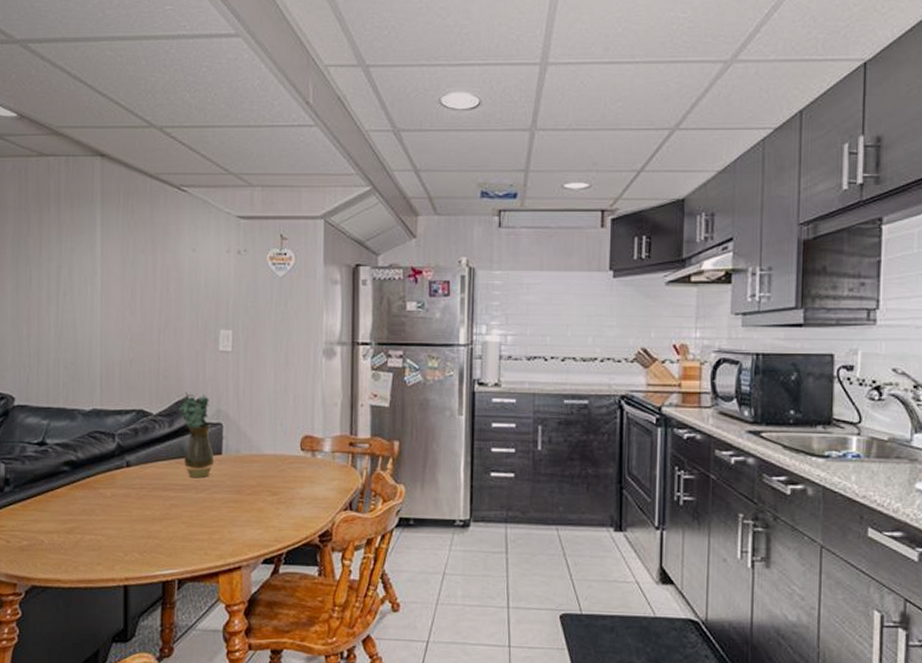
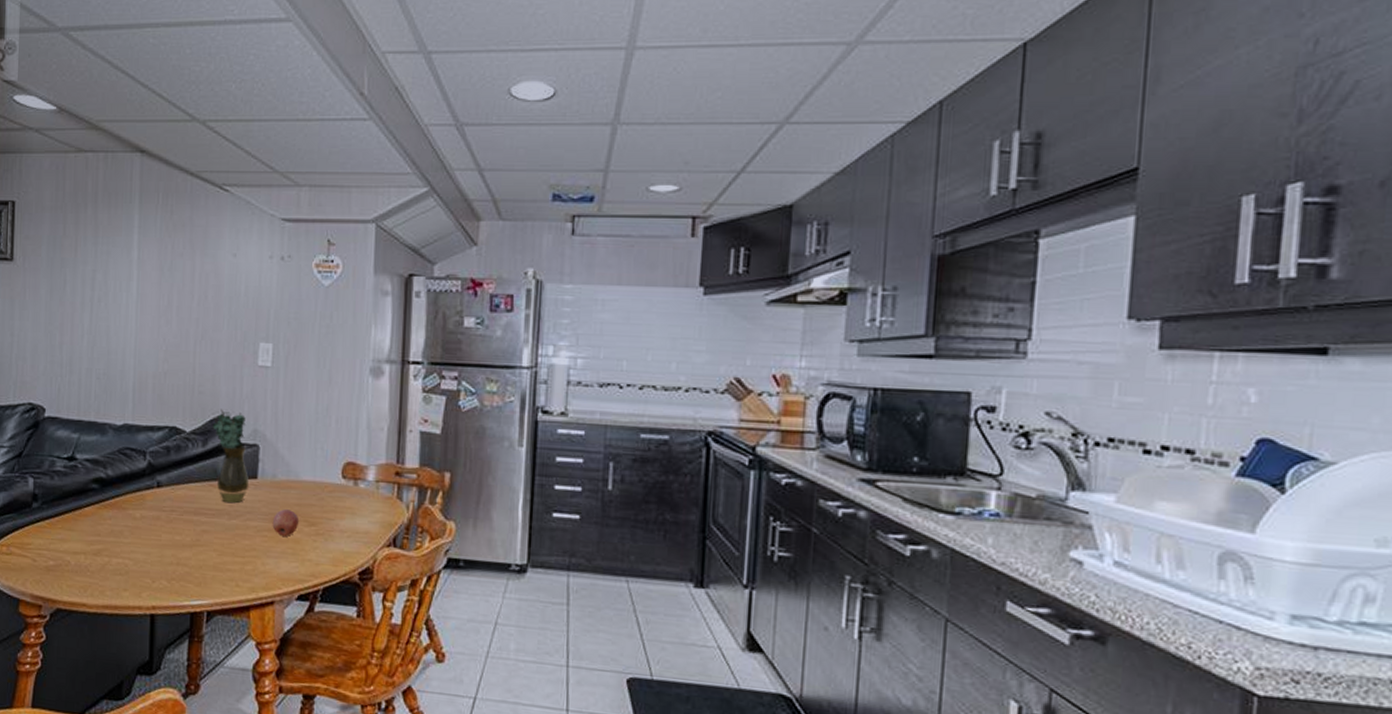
fruit: none [237,481,263,506] -> present [272,509,300,537]

